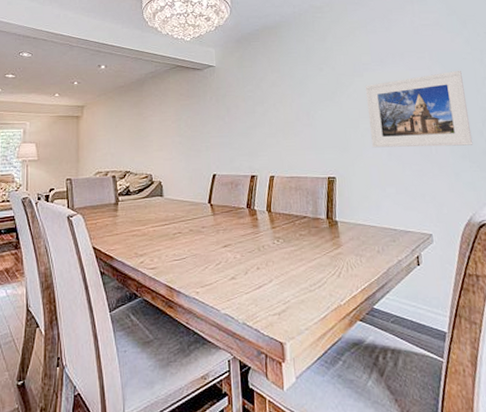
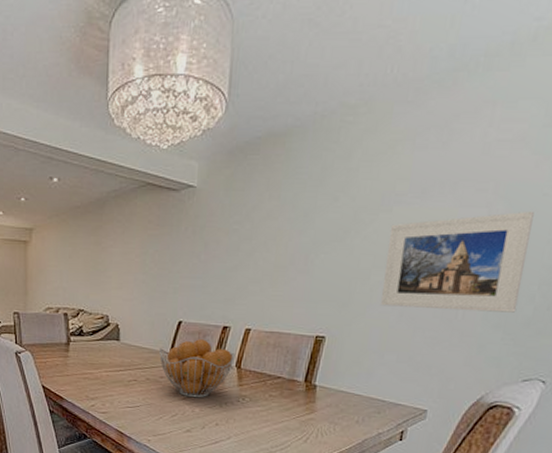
fruit basket: none [198,189,265,244] -> present [158,339,235,398]

